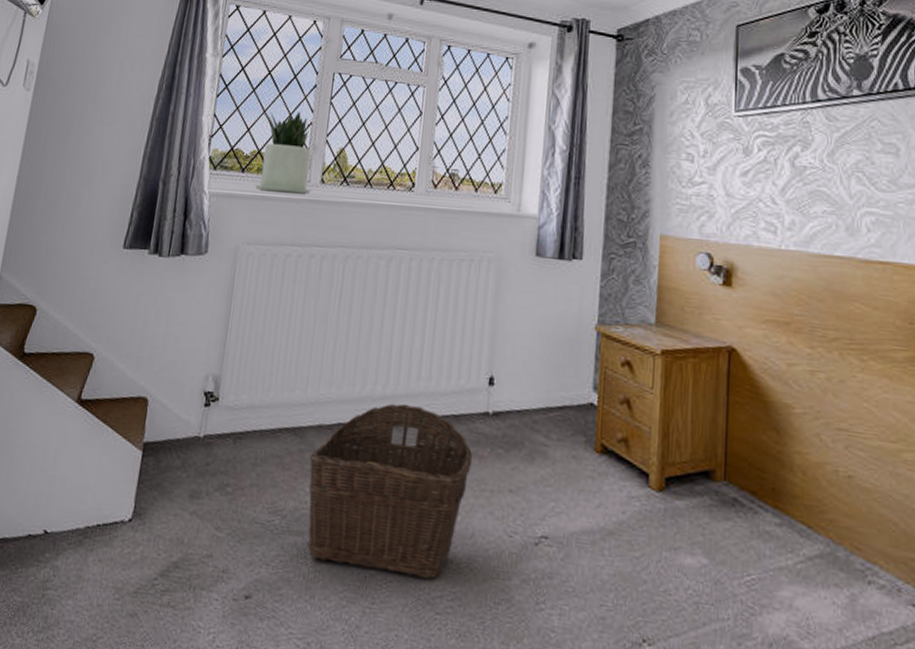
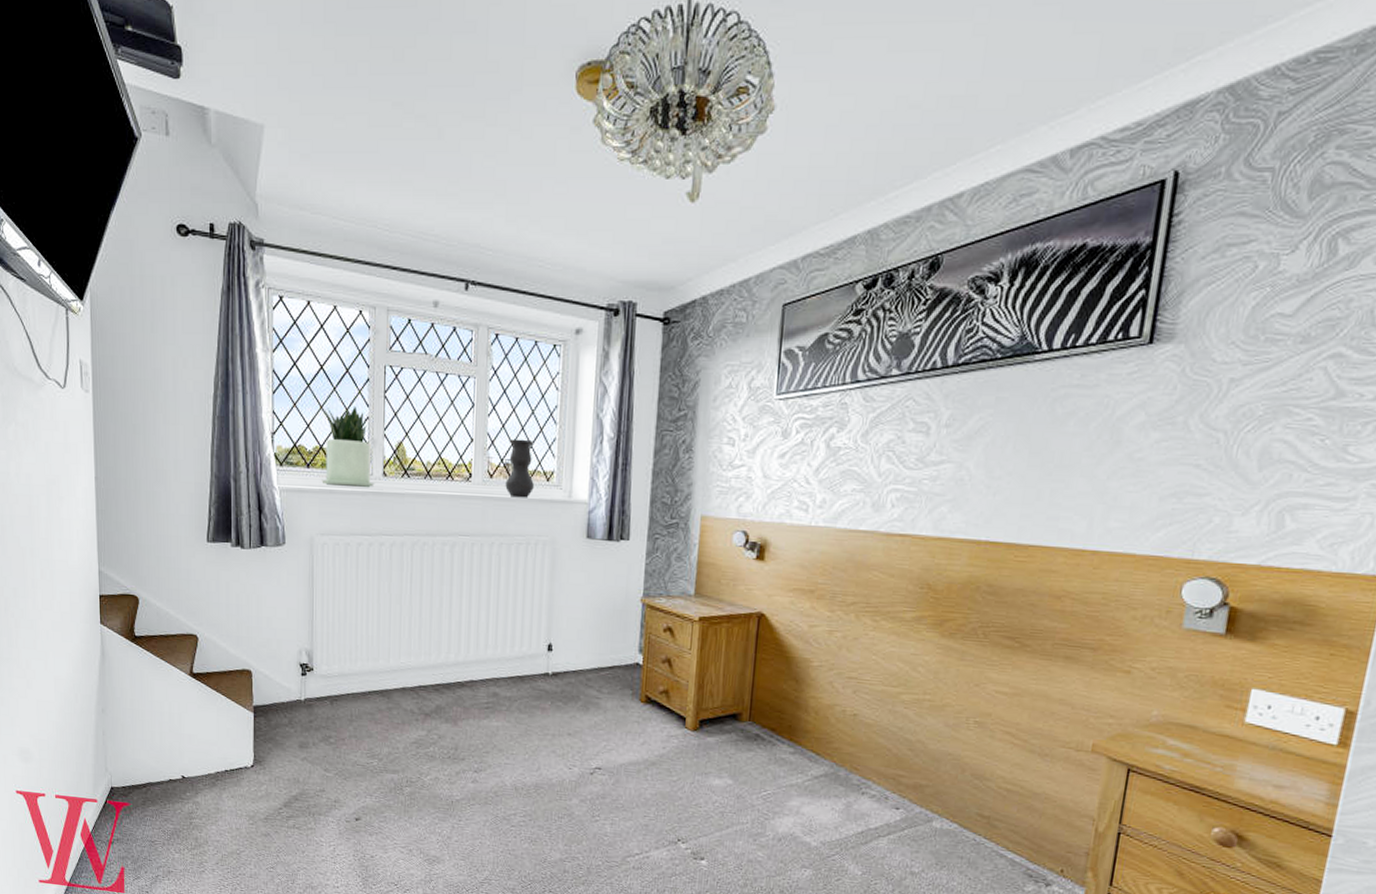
wicker basket: present [308,403,473,580] -> none [397,668,537,802]
vase: none [450,148,483,211] -> present [505,439,535,498]

